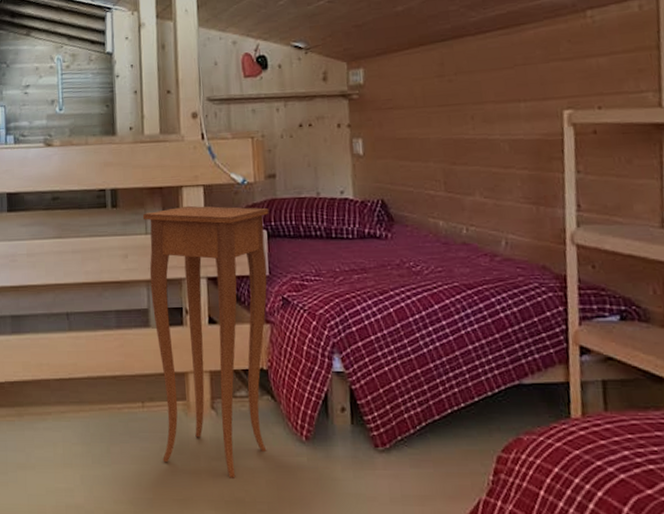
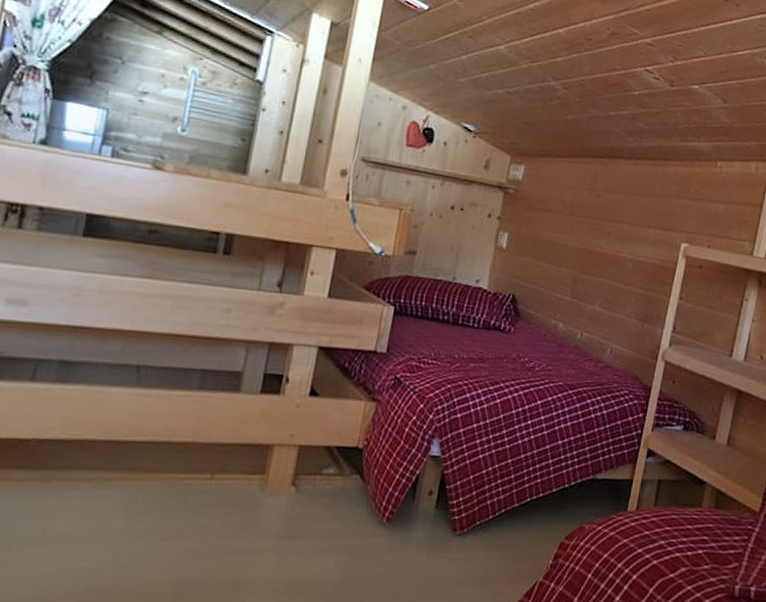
side table: present [142,205,269,478] -> none [222,267,401,559]

